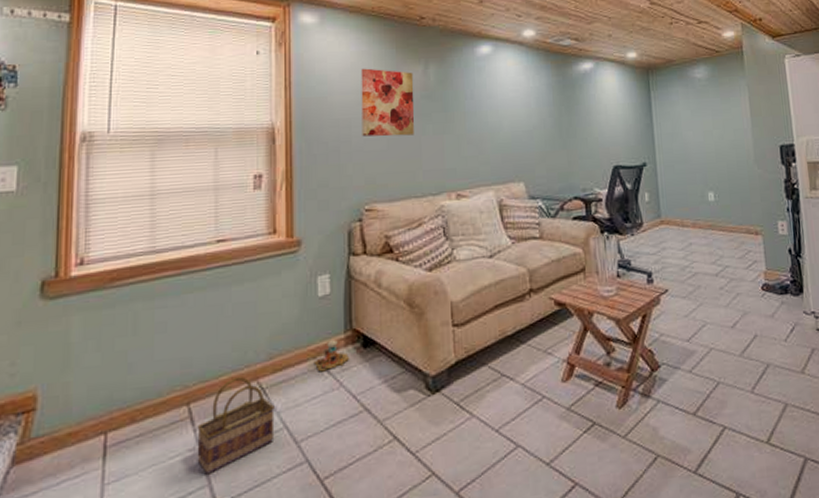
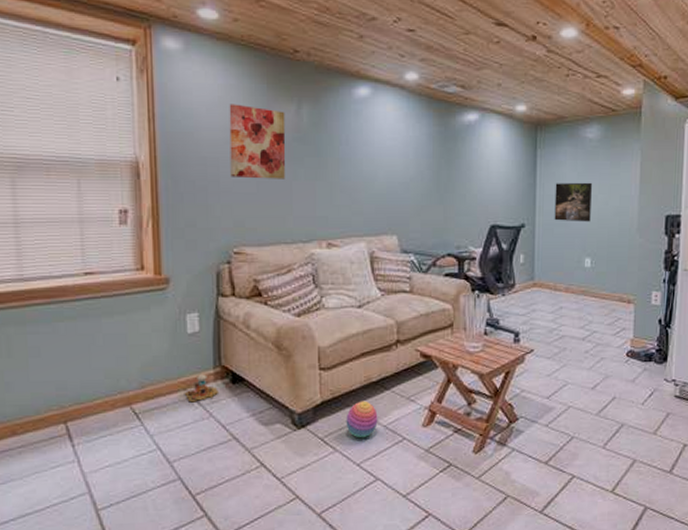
basket: present [197,377,275,475] -> none [75,402,149,484]
stacking toy: none [482,357,515,399] -> present [346,401,378,437]
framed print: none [671,119,709,158] -> present [554,182,592,222]

